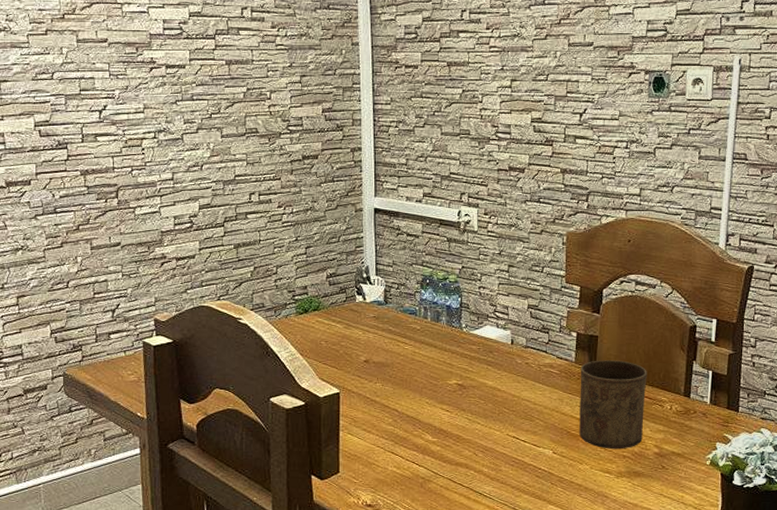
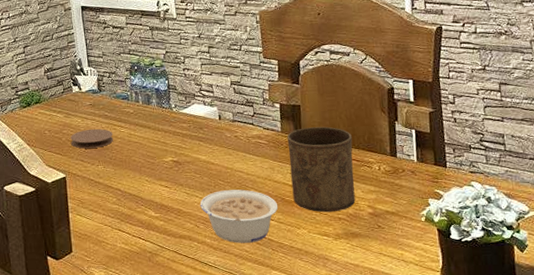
coaster: none [348,343,396,364] -> present [70,128,114,149]
legume: none [481,419,563,475] -> present [200,189,278,243]

